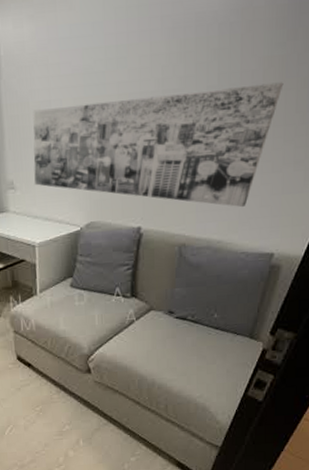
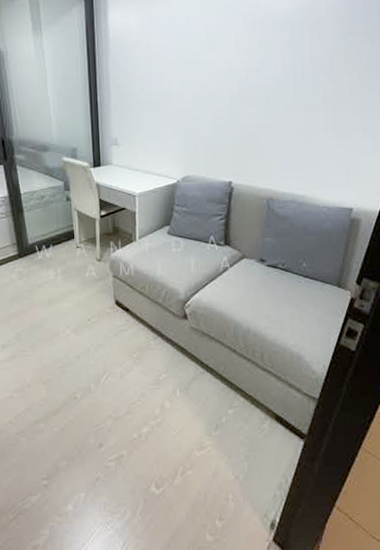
wall art: present [33,82,284,208] -> none [135,67,348,167]

